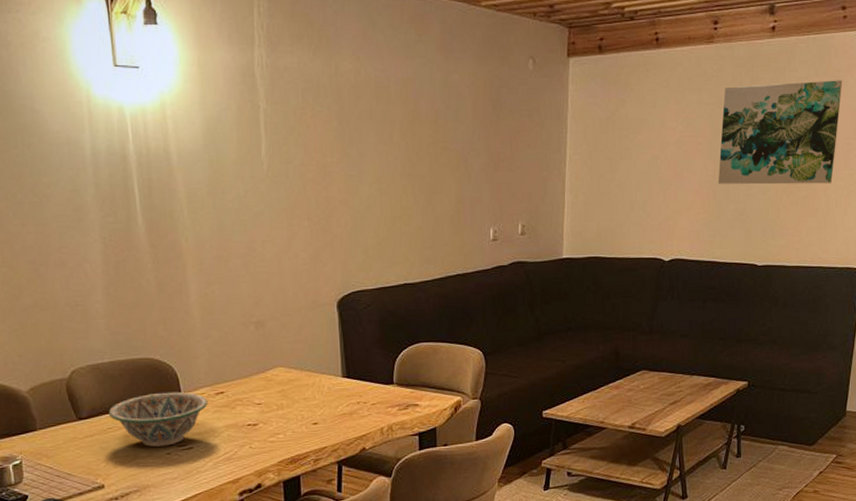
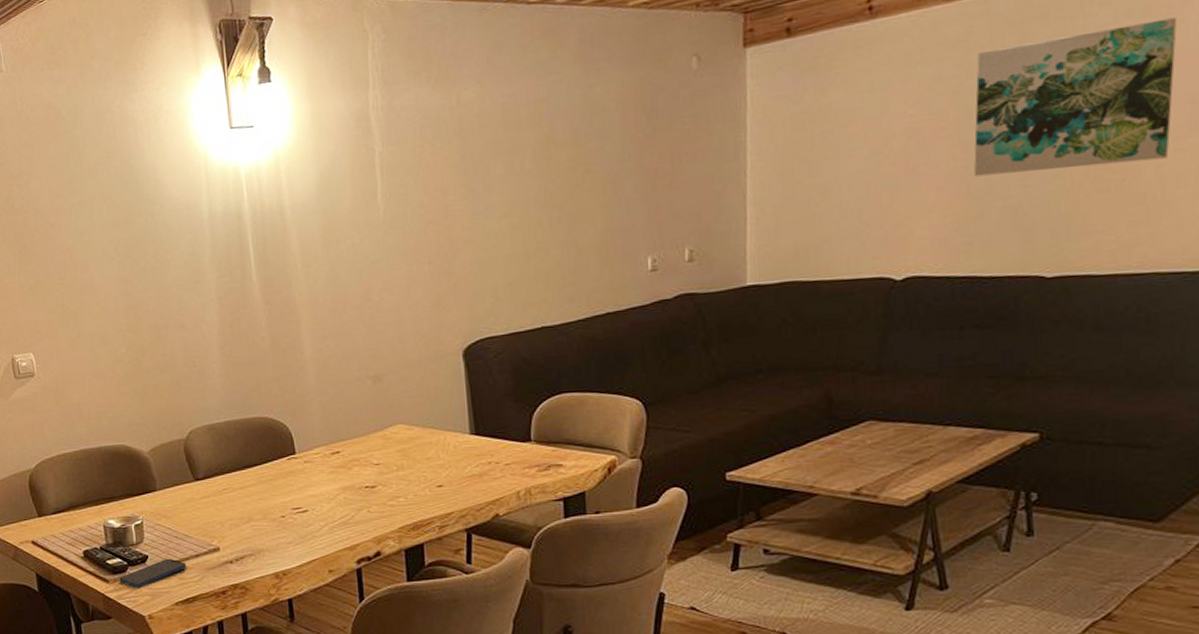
decorative bowl: present [108,391,208,447] -> none [223,451,323,509]

